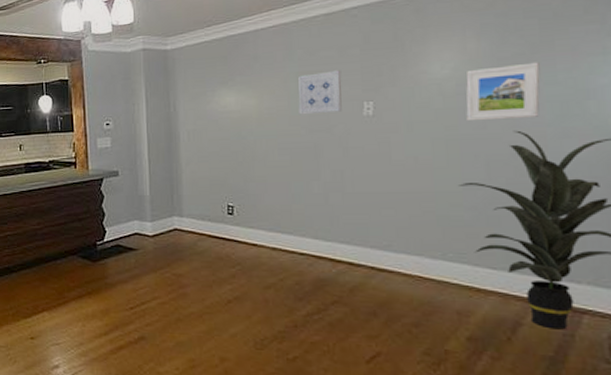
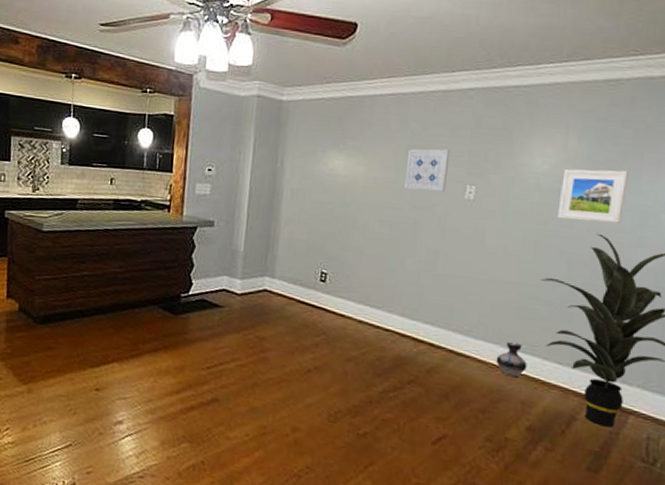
ceramic jug: none [422,251,458,288] -> present [496,341,527,378]

